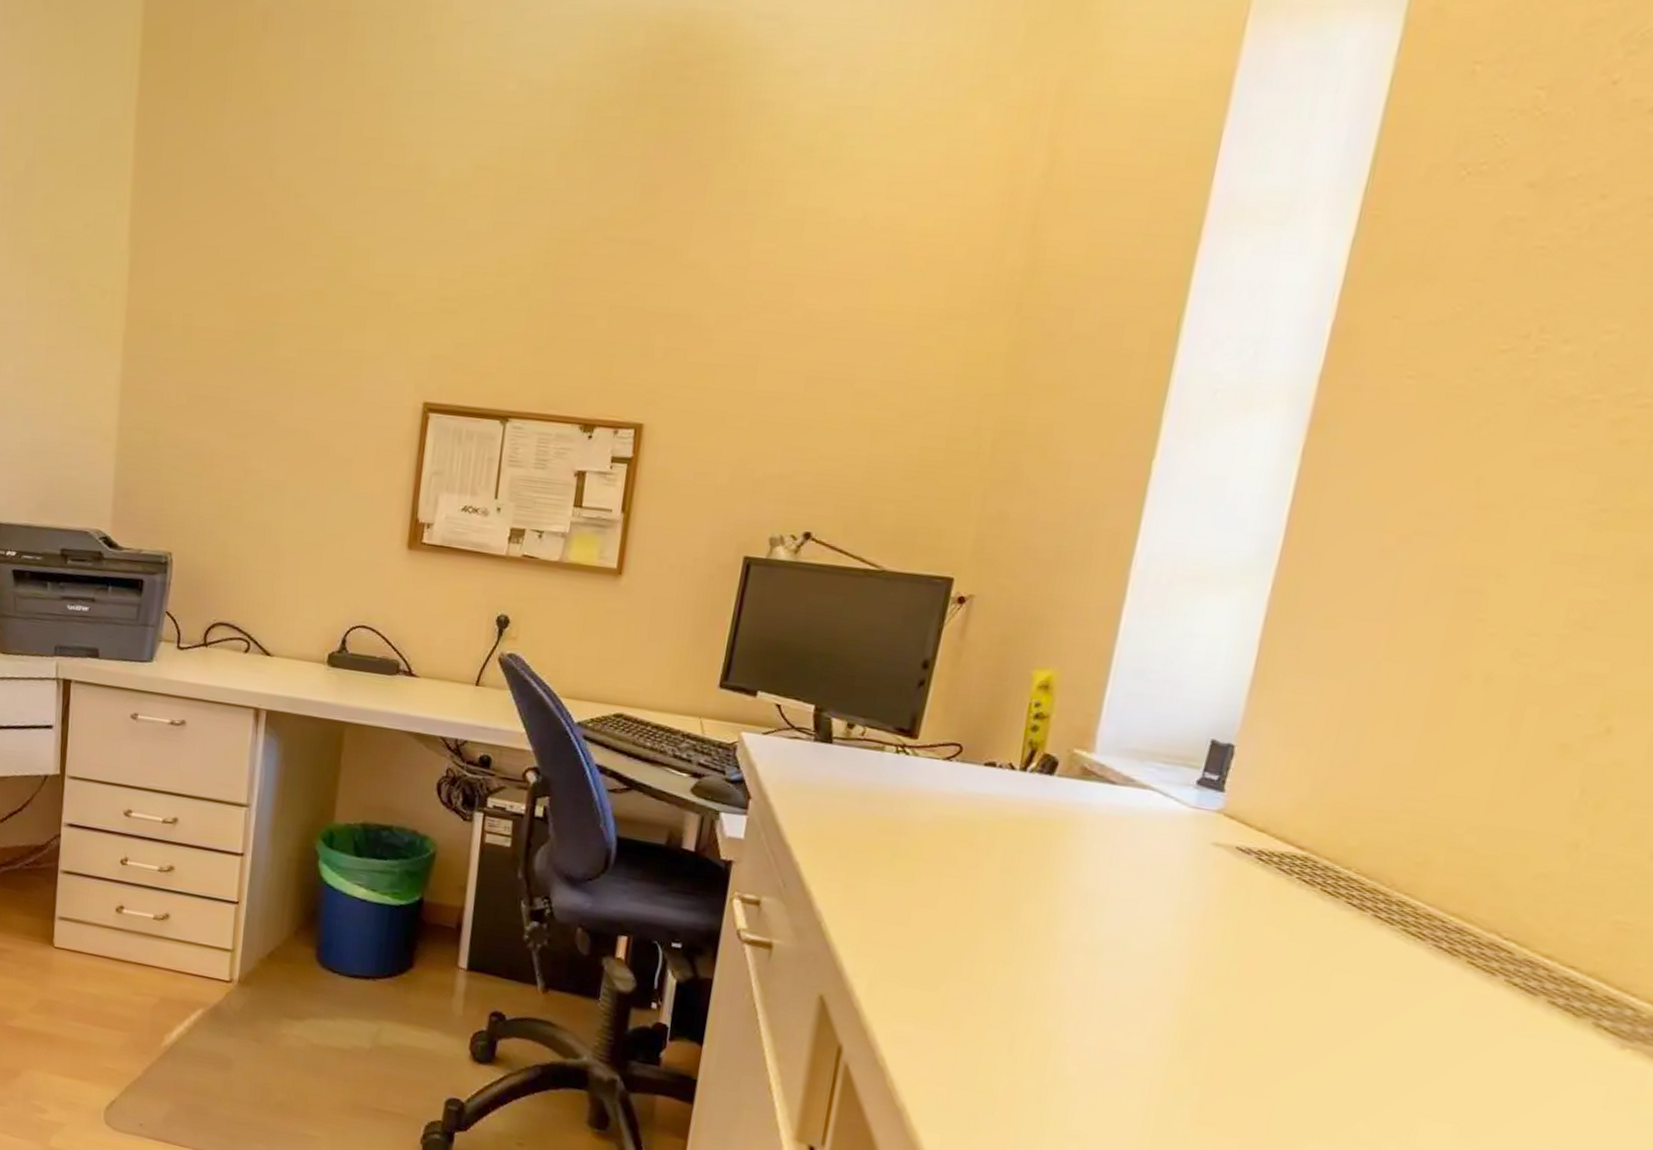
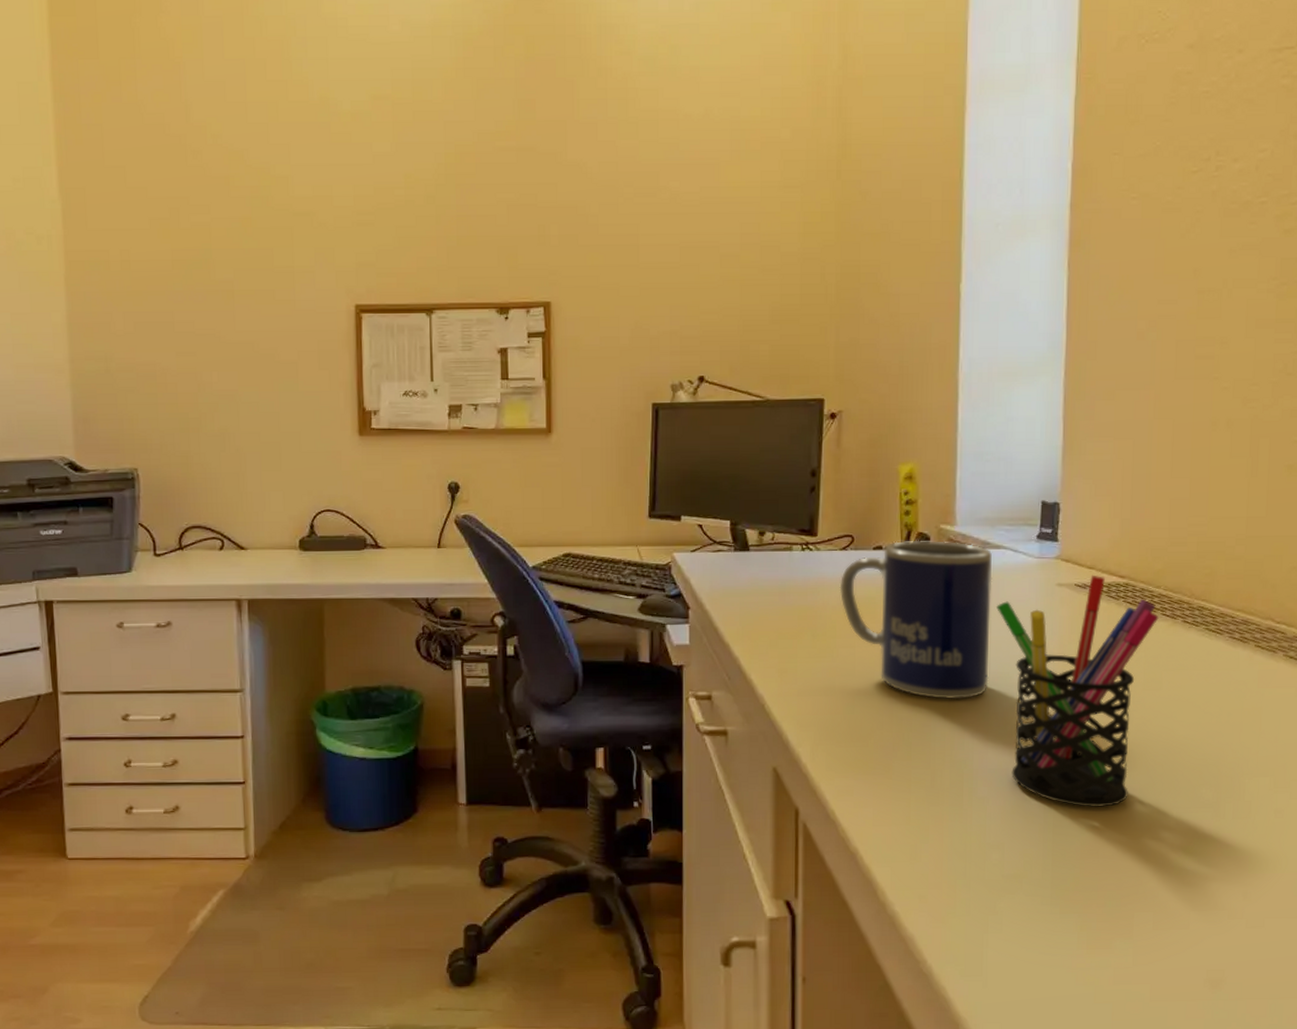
mug: none [934,759,1135,960] -> present [839,540,992,699]
pen holder: none [1111,839,1342,1119] -> present [997,575,1159,808]

